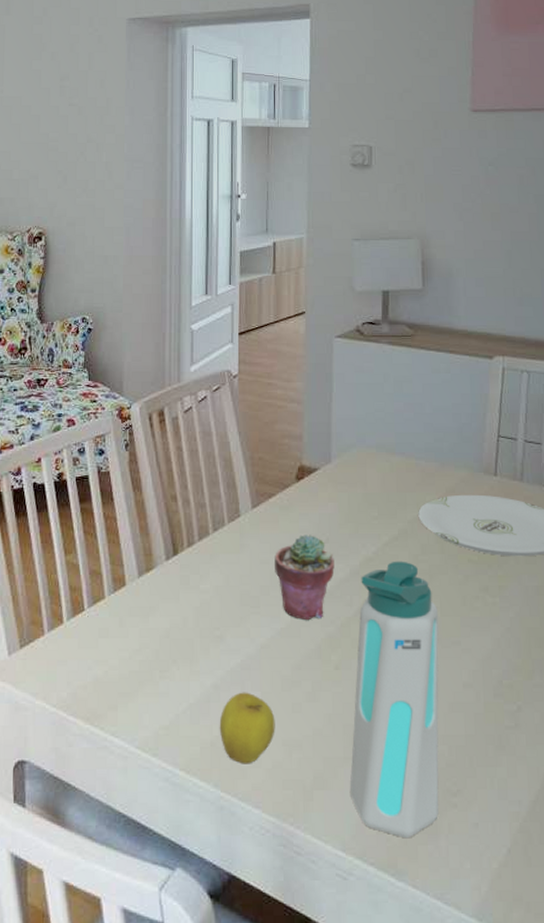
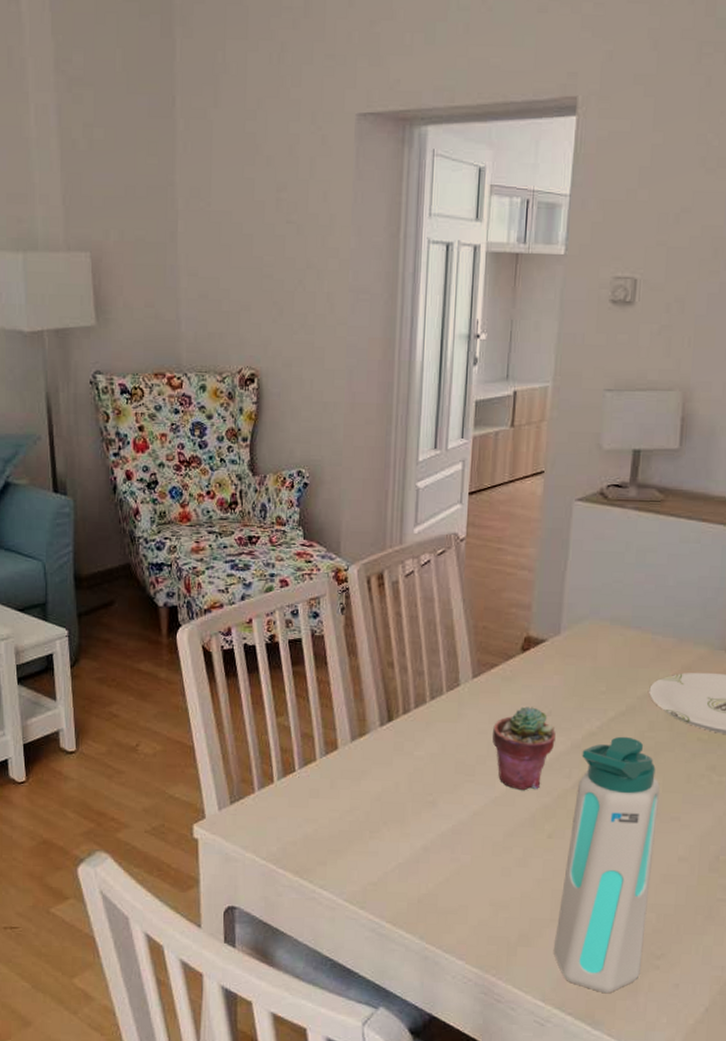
apple: present [219,692,275,764] -> none [427,855,484,921]

